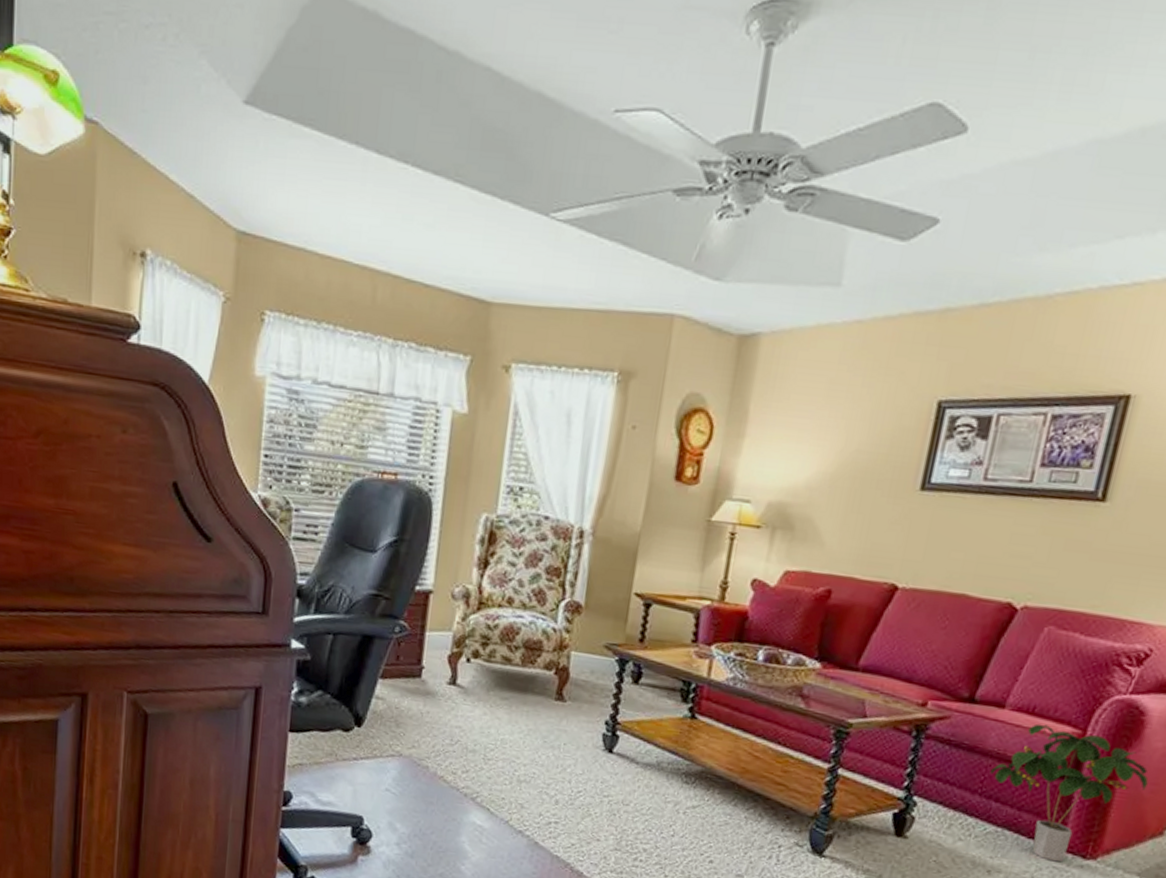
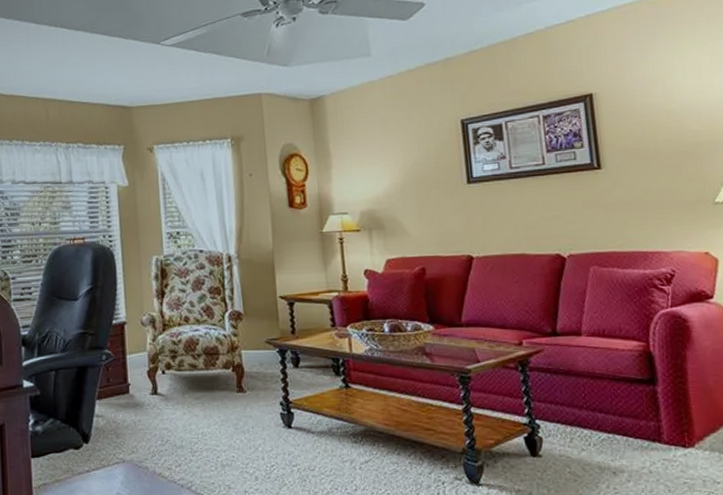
potted plant: present [990,723,1149,862] -> none [587,343,711,455]

